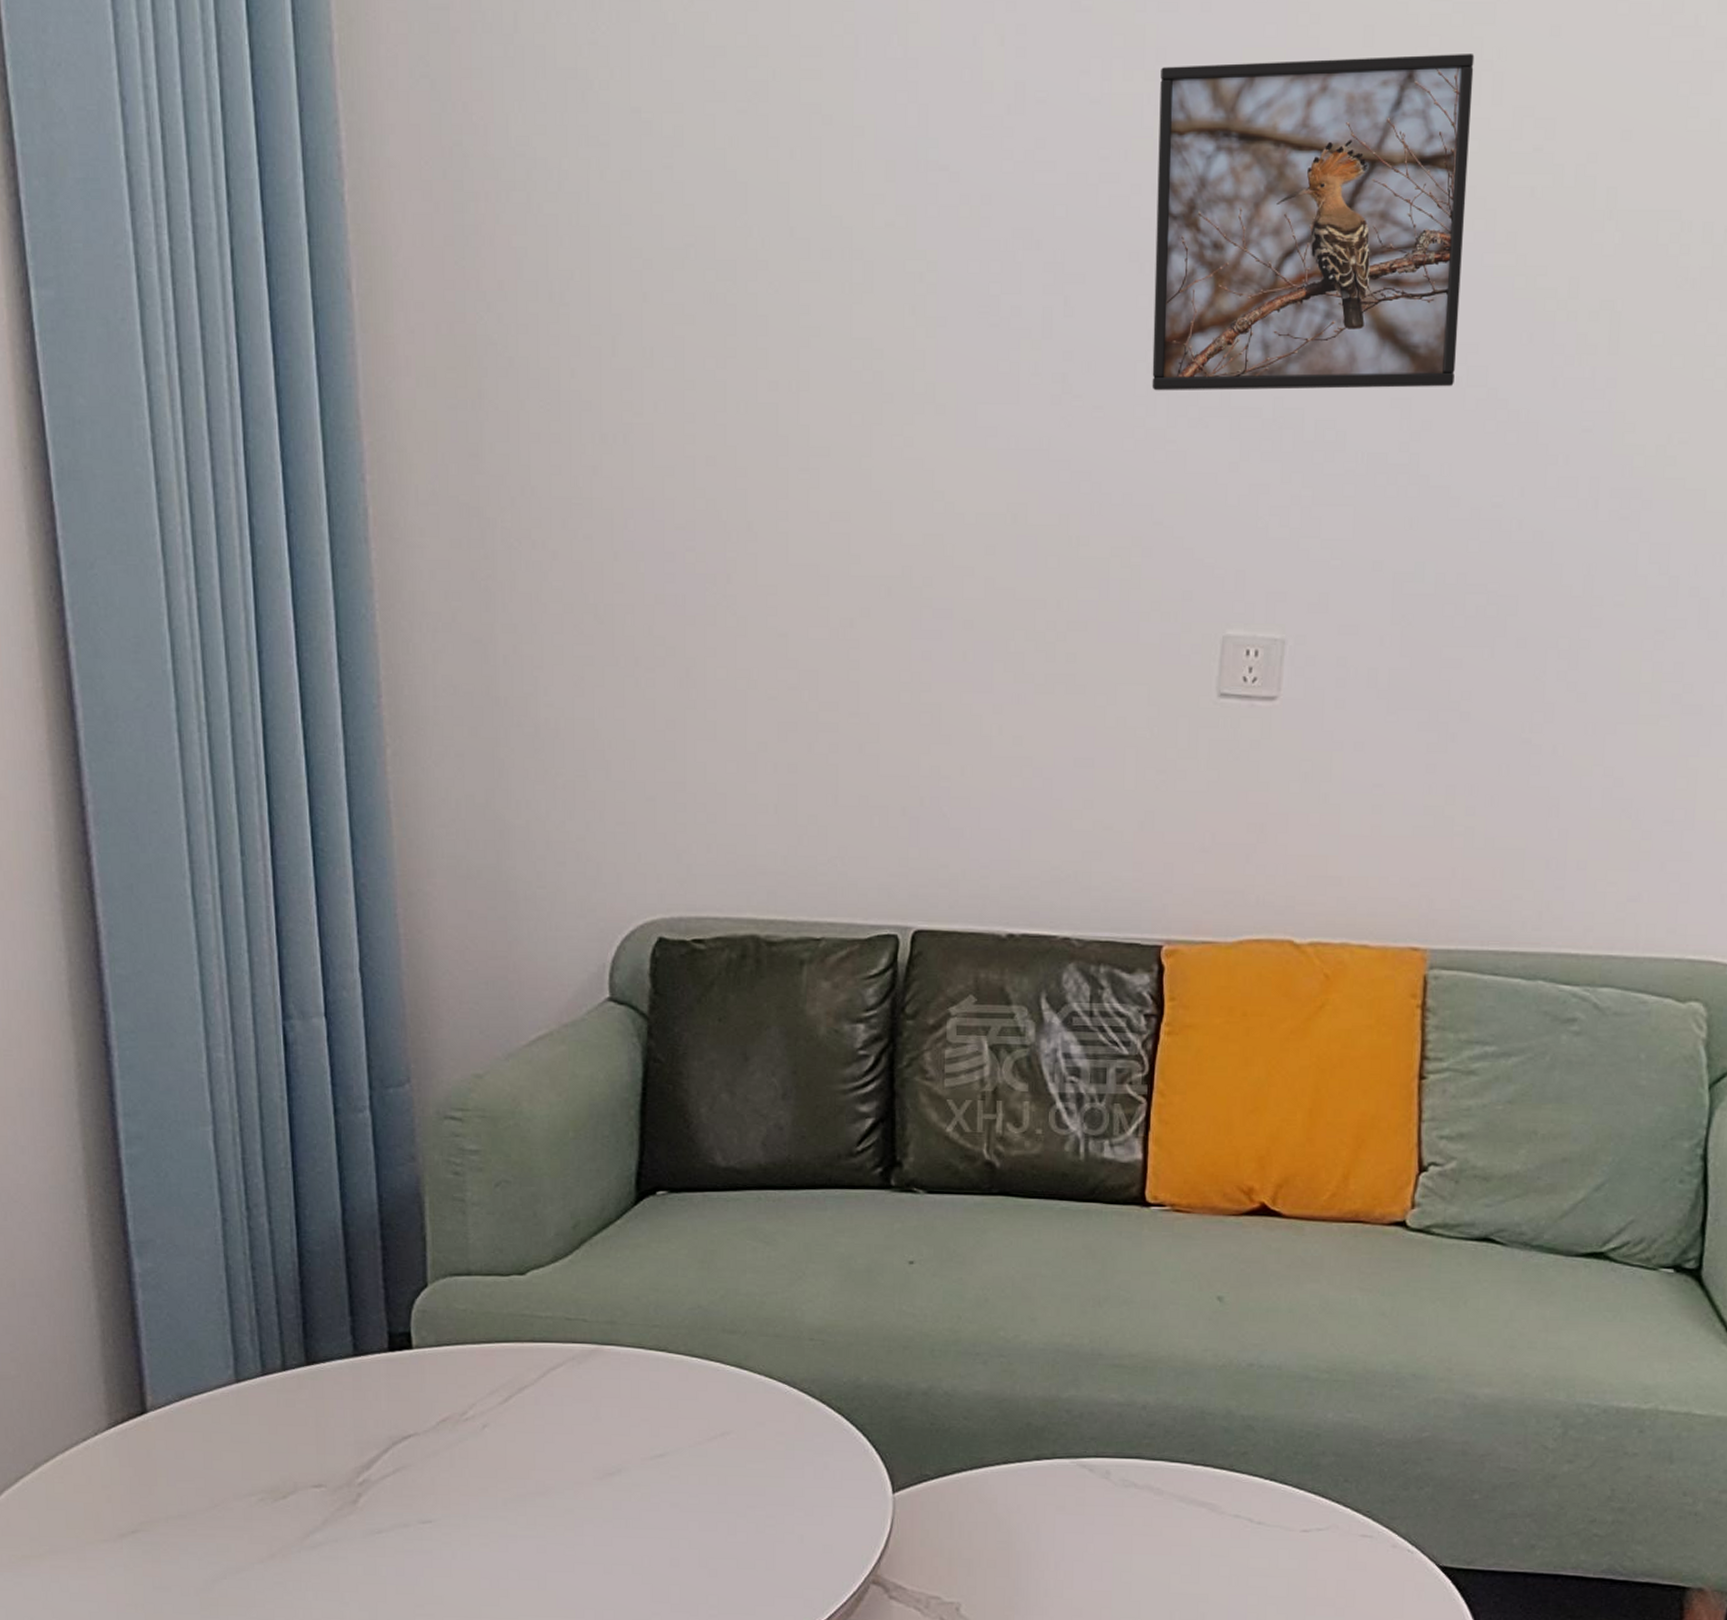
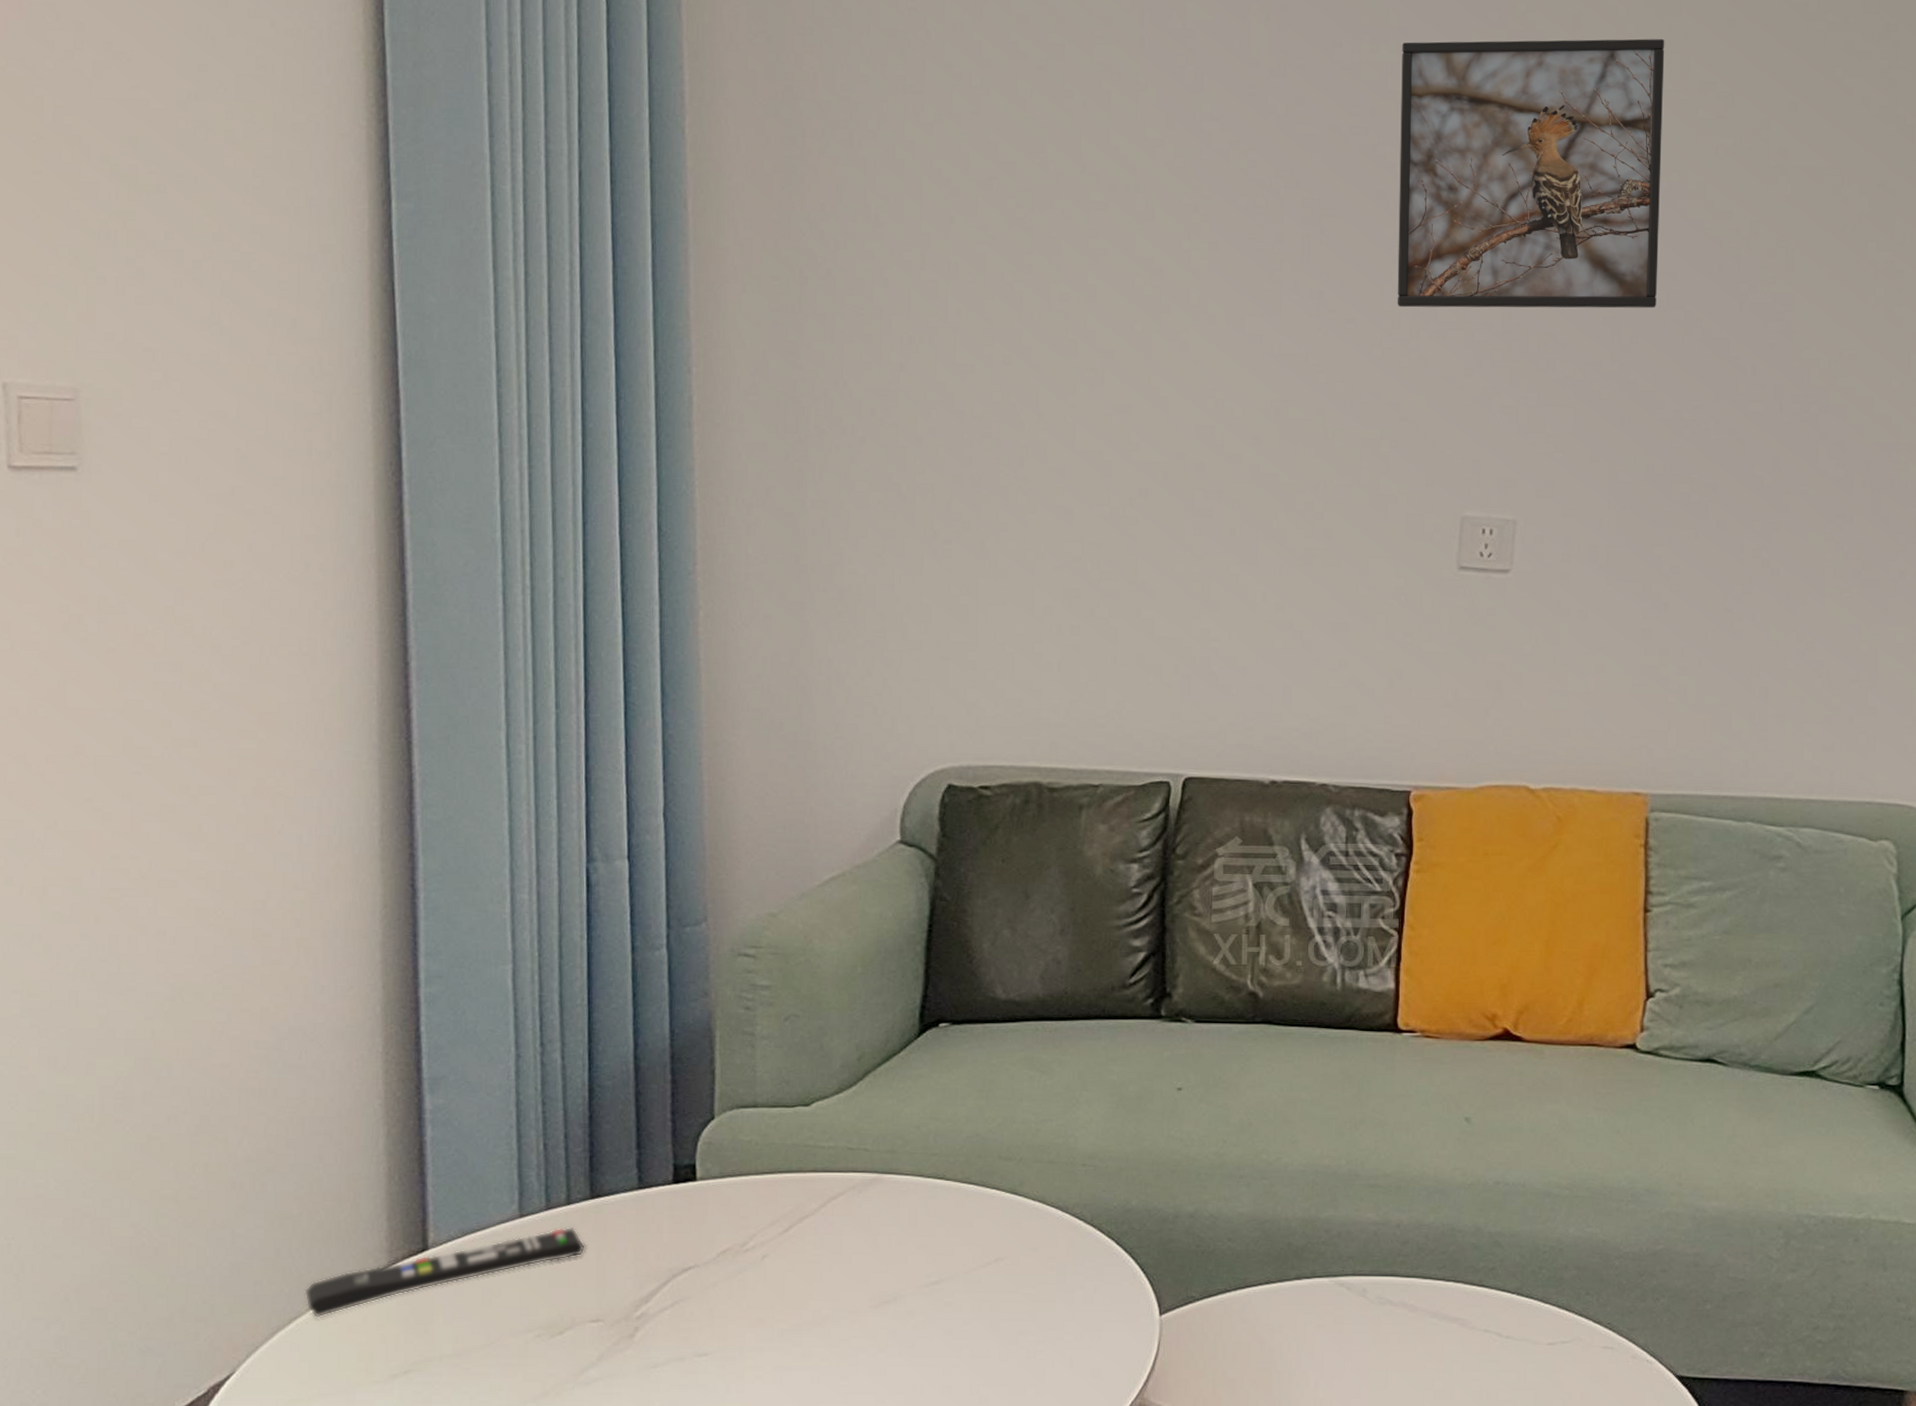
remote control: none [28,1392,303,1477] -> present [304,1226,585,1318]

